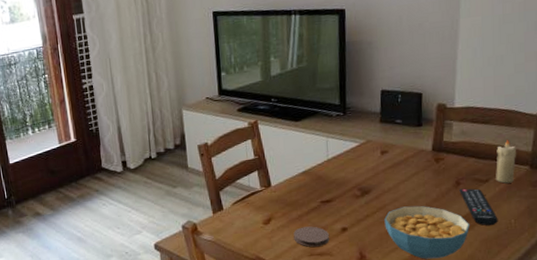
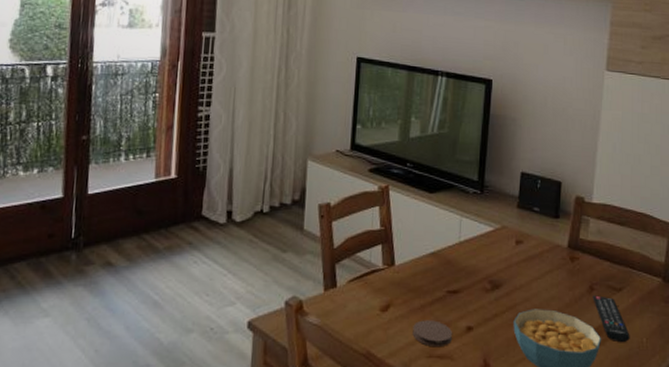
candle: present [496,139,516,184] -> none [629,245,650,295]

